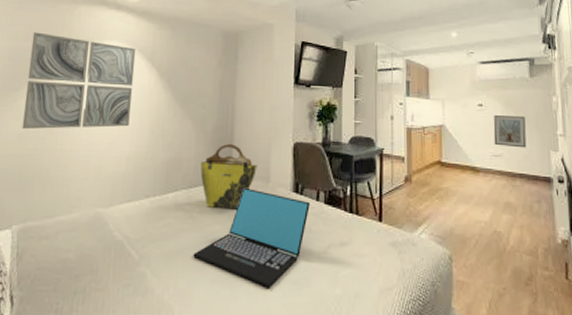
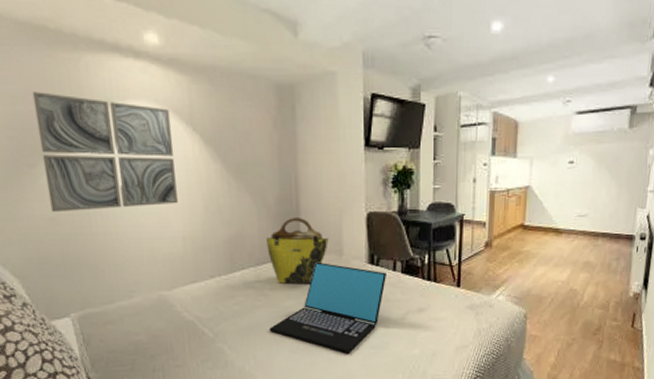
picture frame: present [493,114,527,148] -> none [581,172,618,207]

